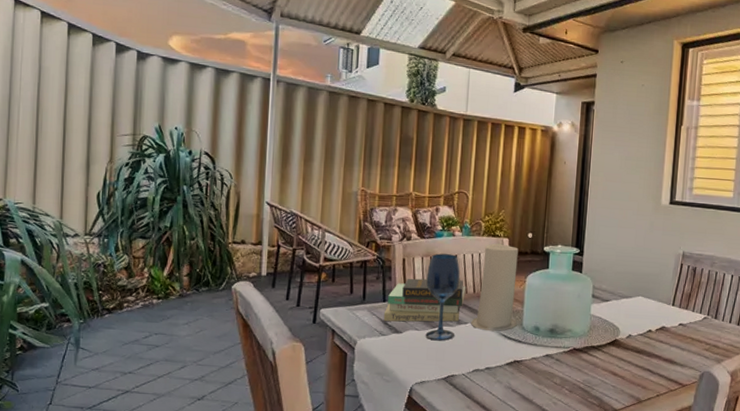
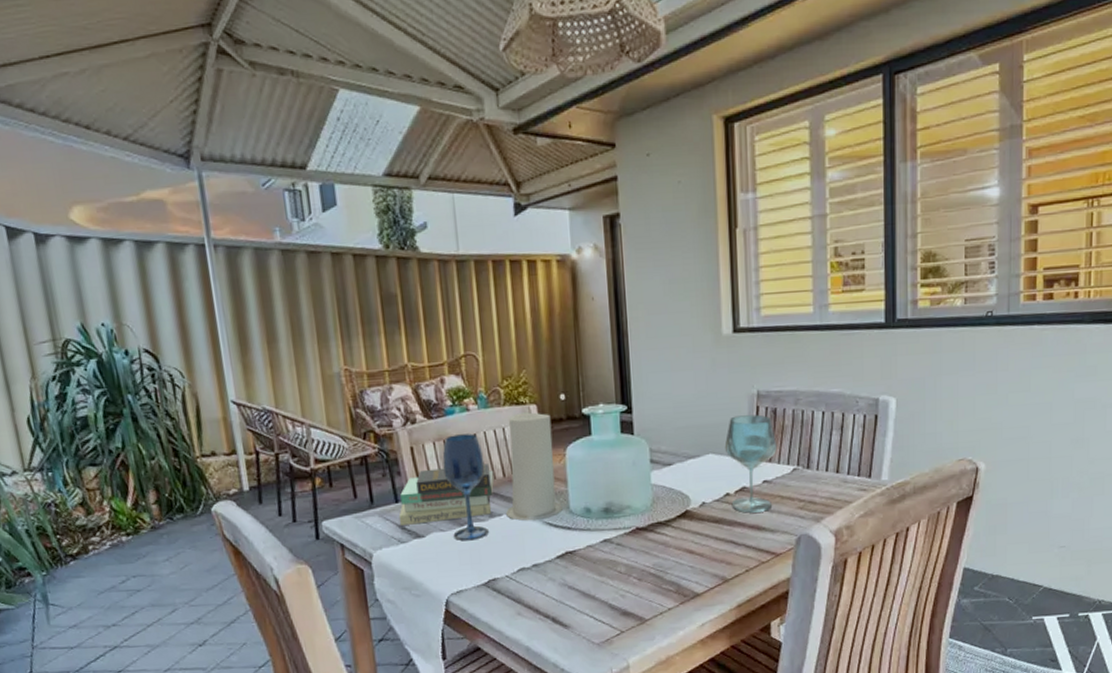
wine glass: none [652,269,694,349] -> present [724,414,778,513]

